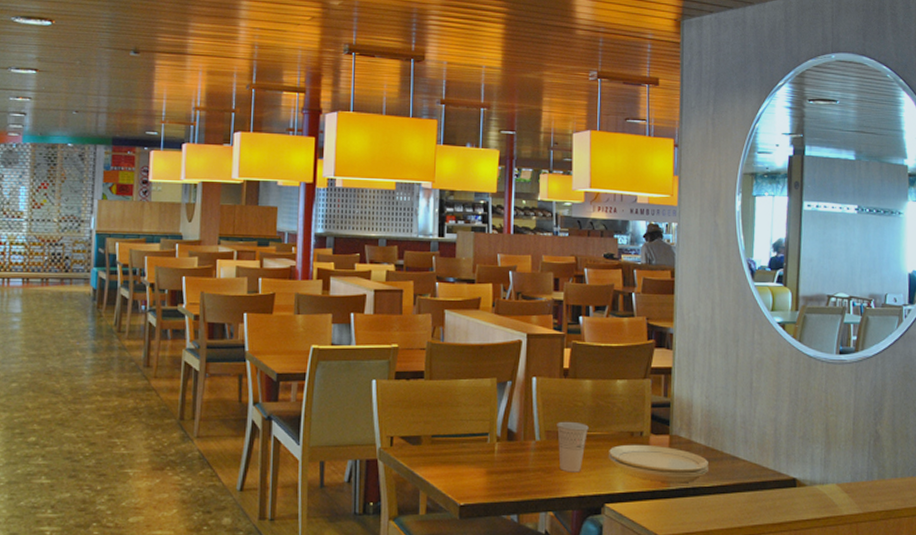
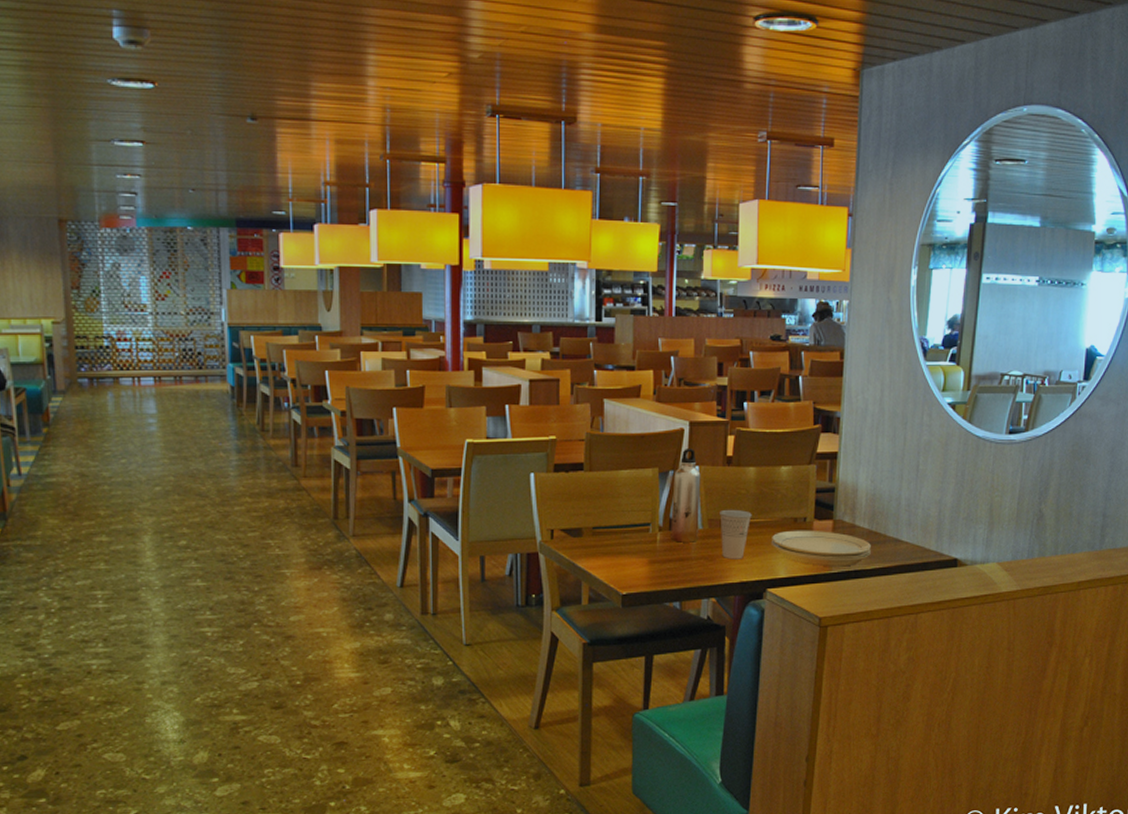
water bottle: none [508,360,538,454] -> present [671,449,701,543]

